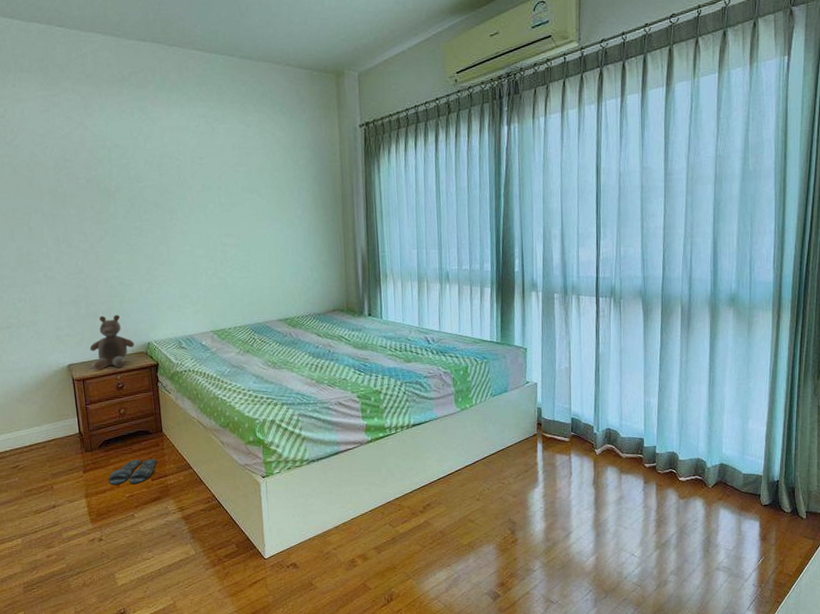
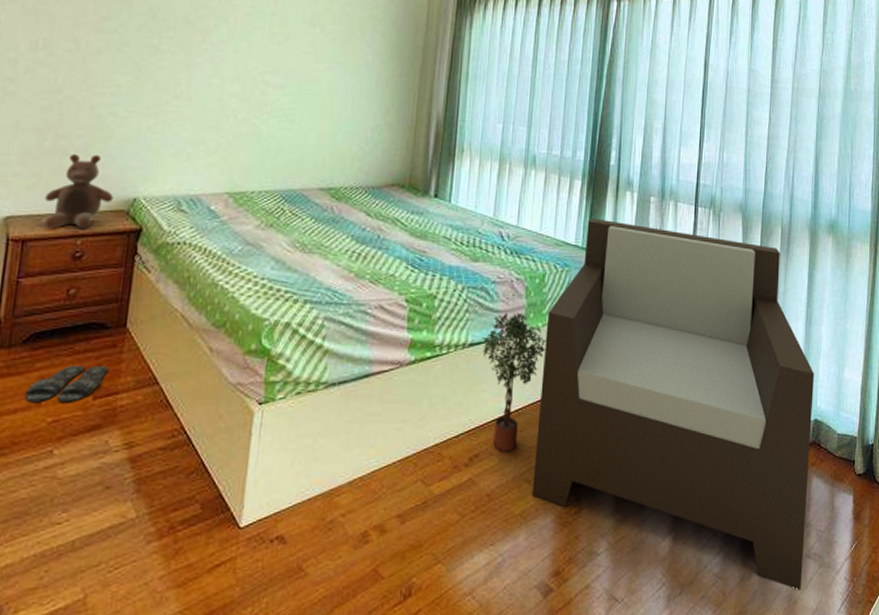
potted tree: none [421,398,475,501] -> present [482,312,547,452]
armchair: none [473,317,719,594] -> present [532,218,815,591]

